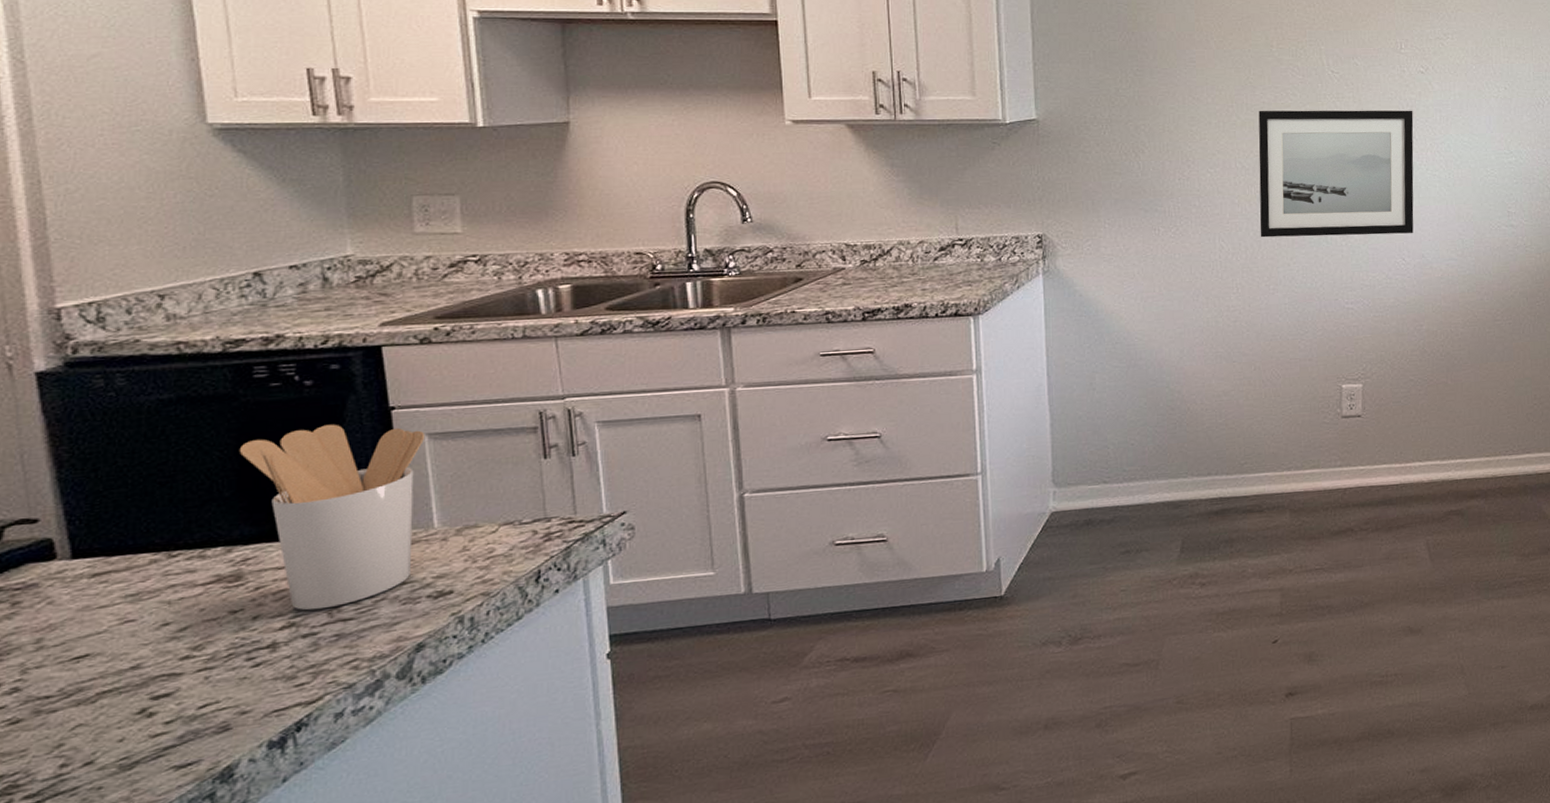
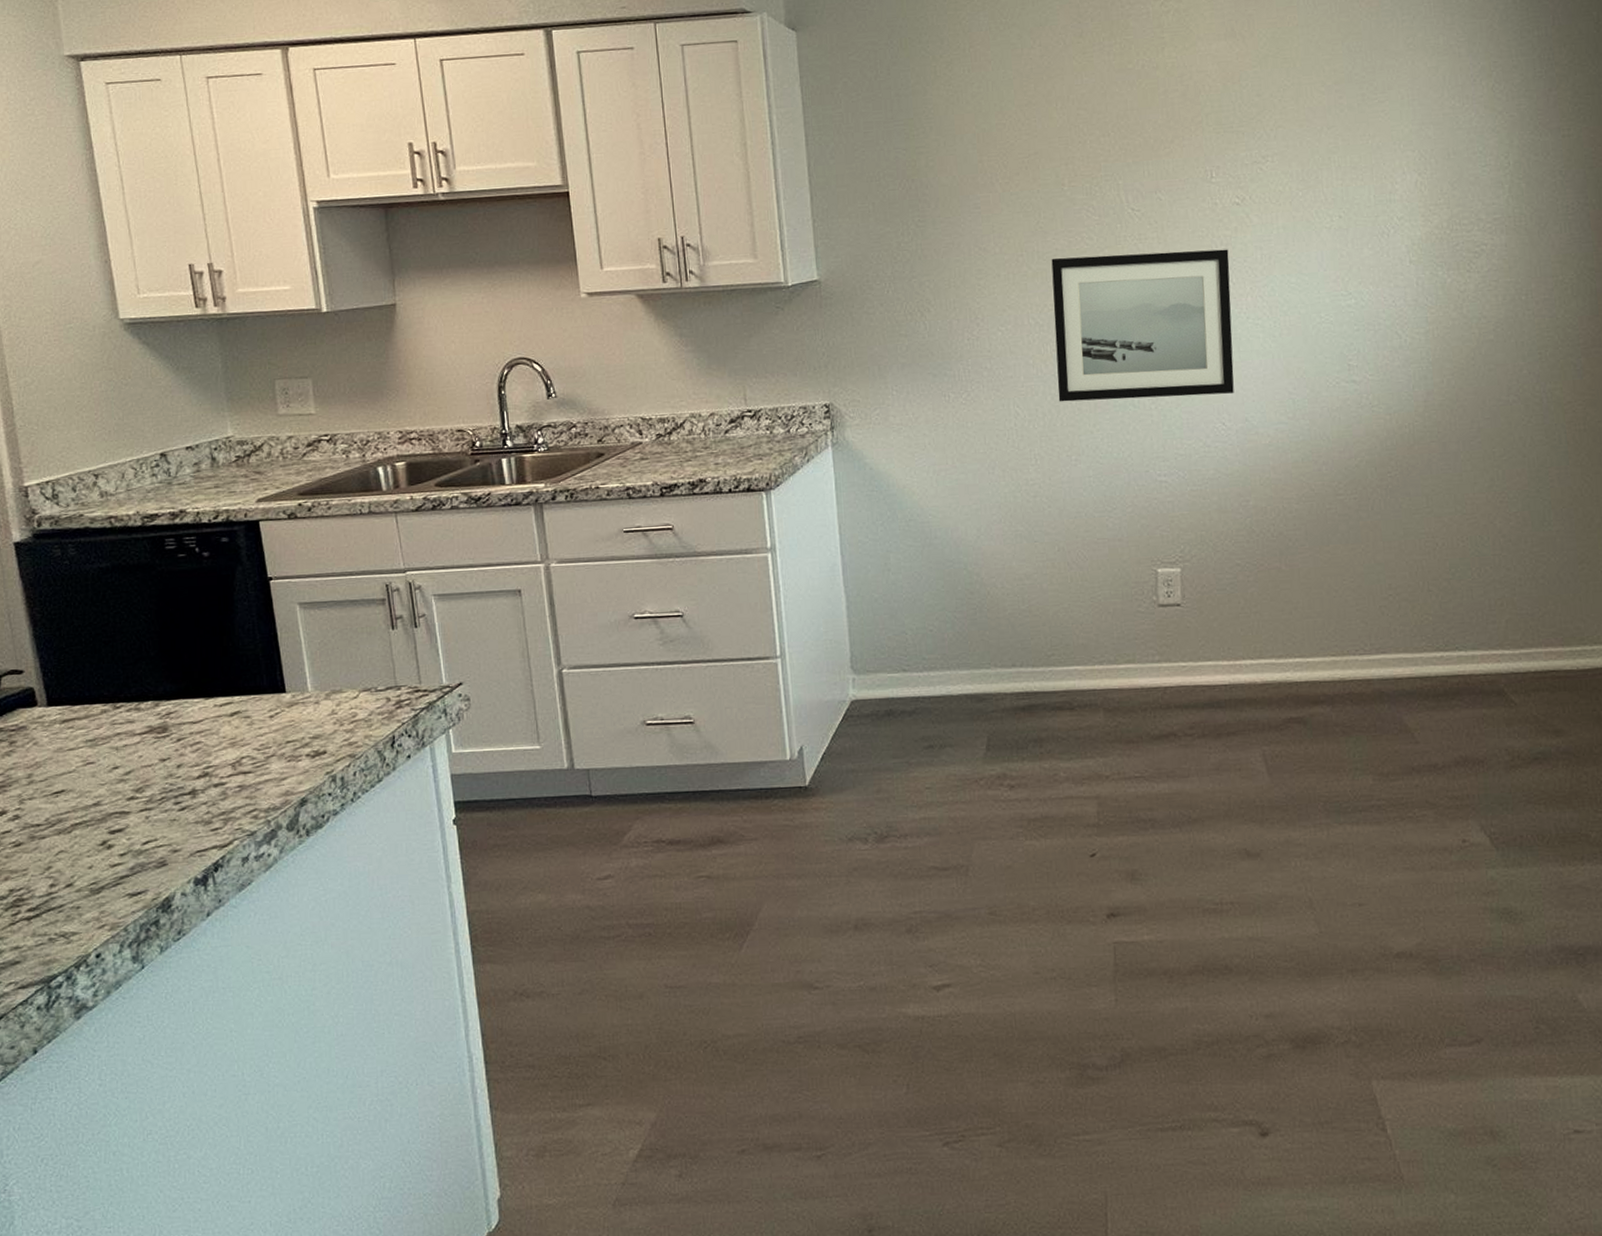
utensil holder: present [239,424,424,611] -> none [159,592,296,763]

